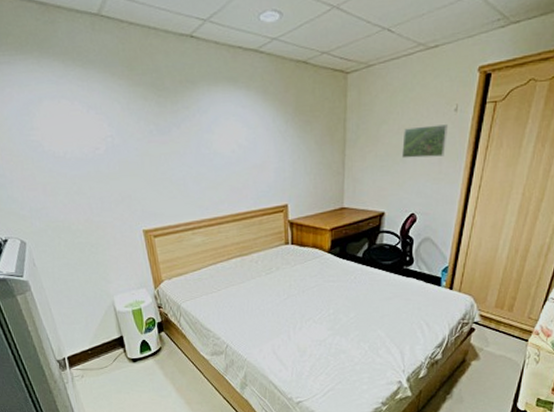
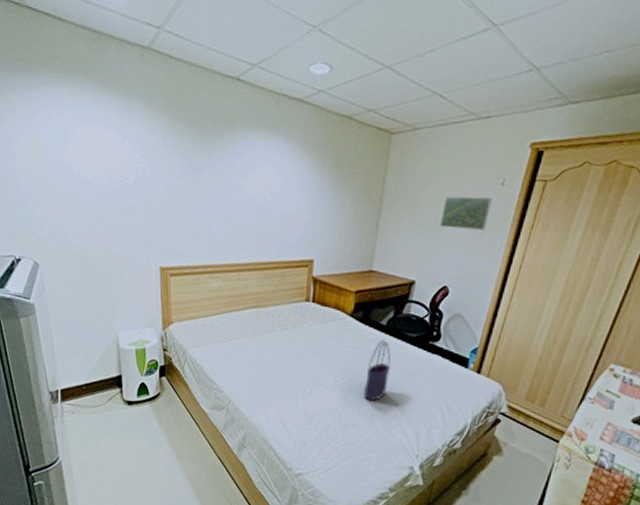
tote bag: none [349,270,370,328] -> present [364,339,391,402]

